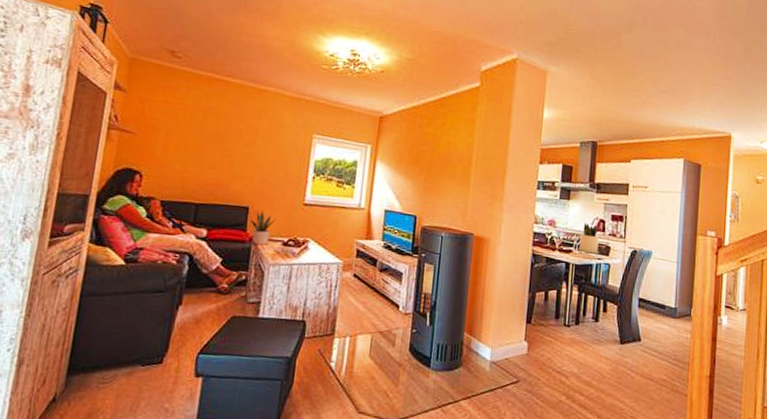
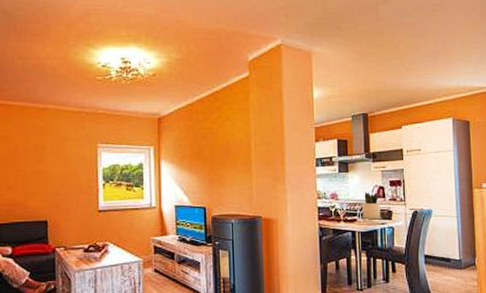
potted plant: present [250,210,276,245] -> none [50,222,74,255]

